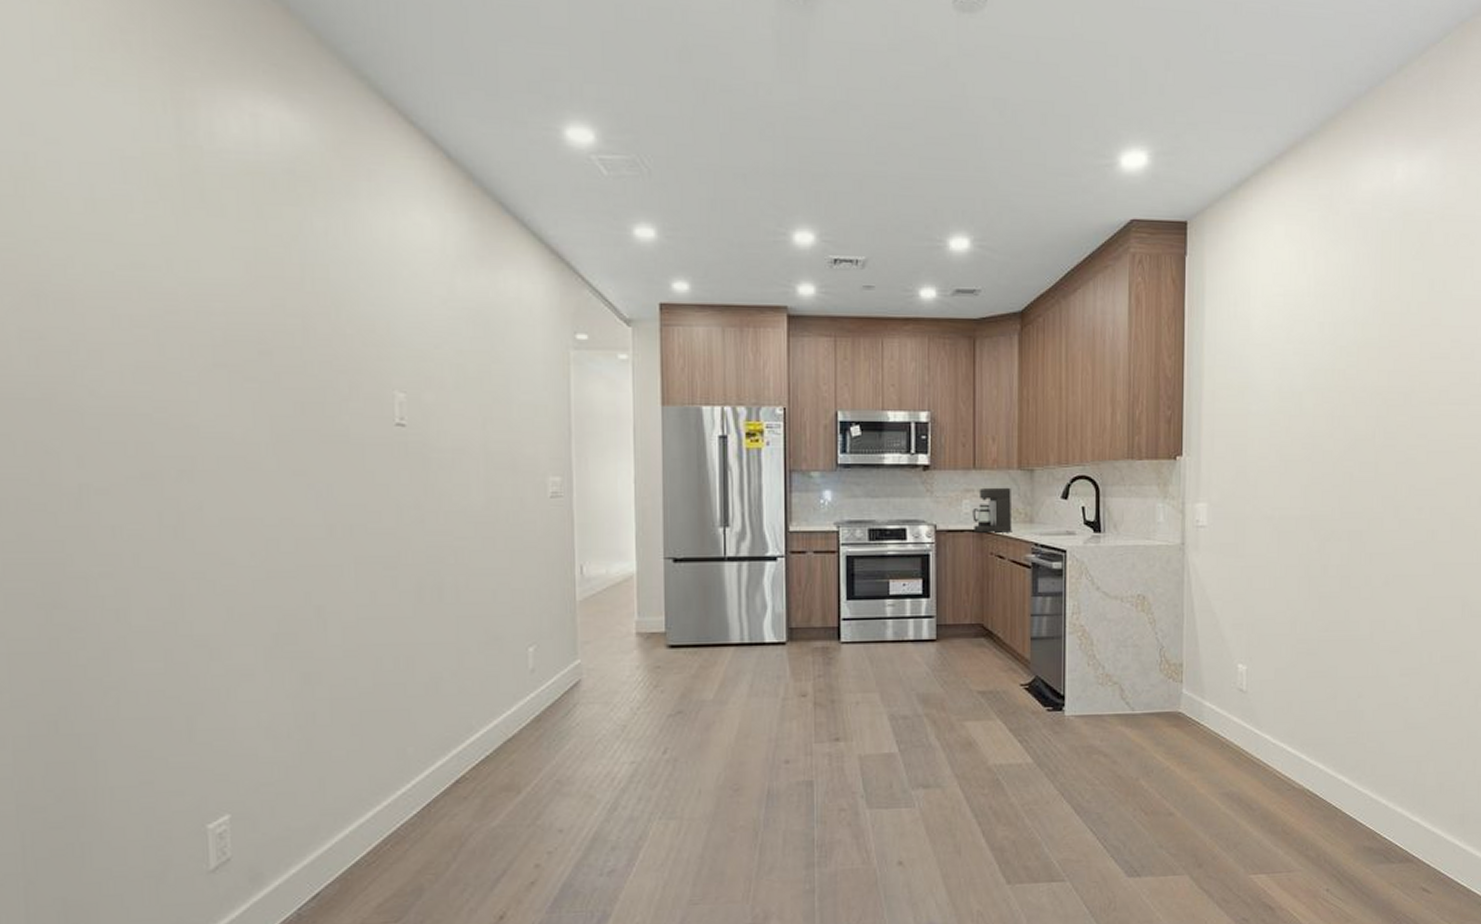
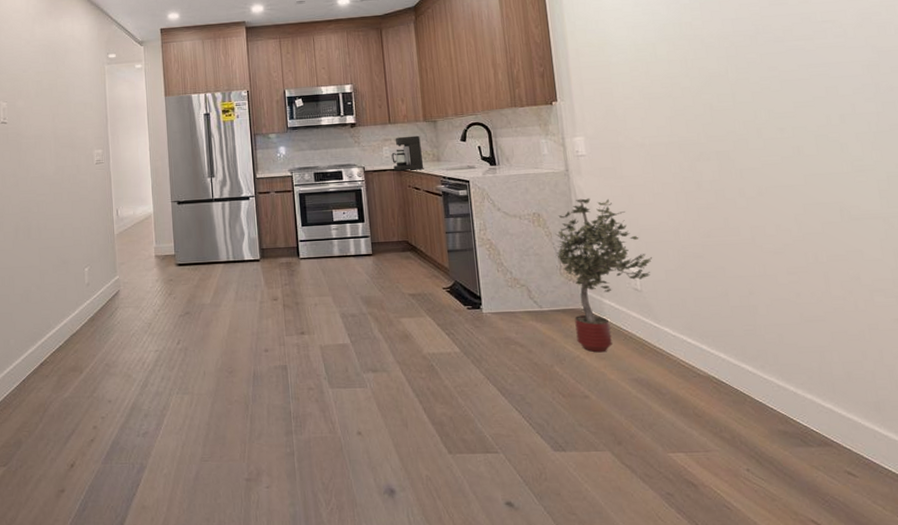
potted tree: none [1158,579,1263,763] -> present [555,198,652,353]

